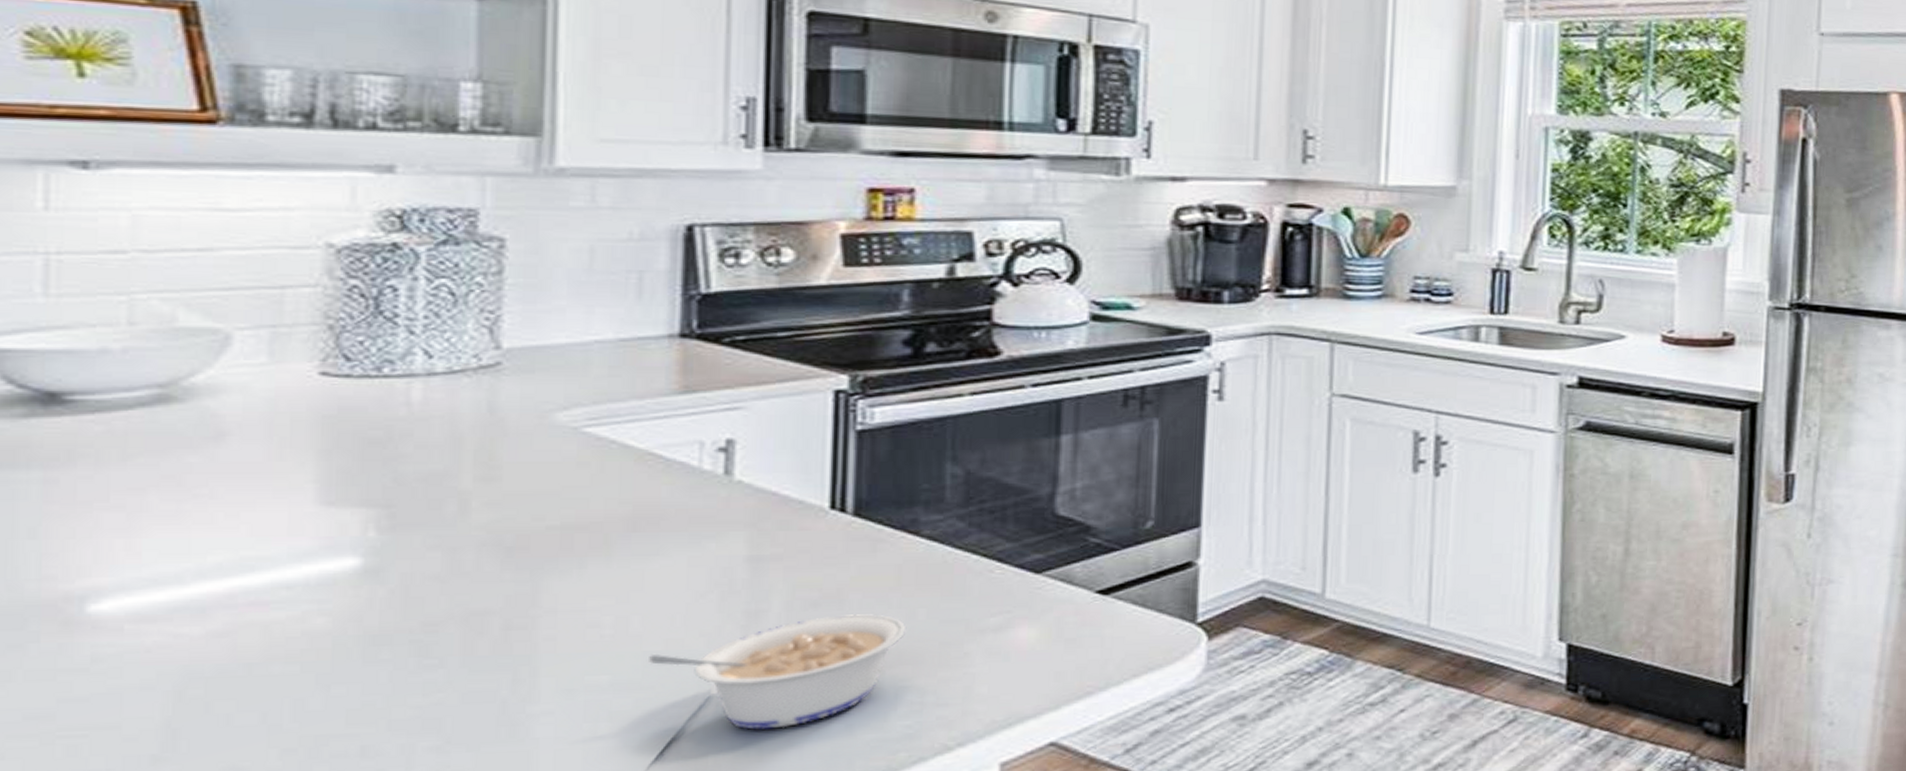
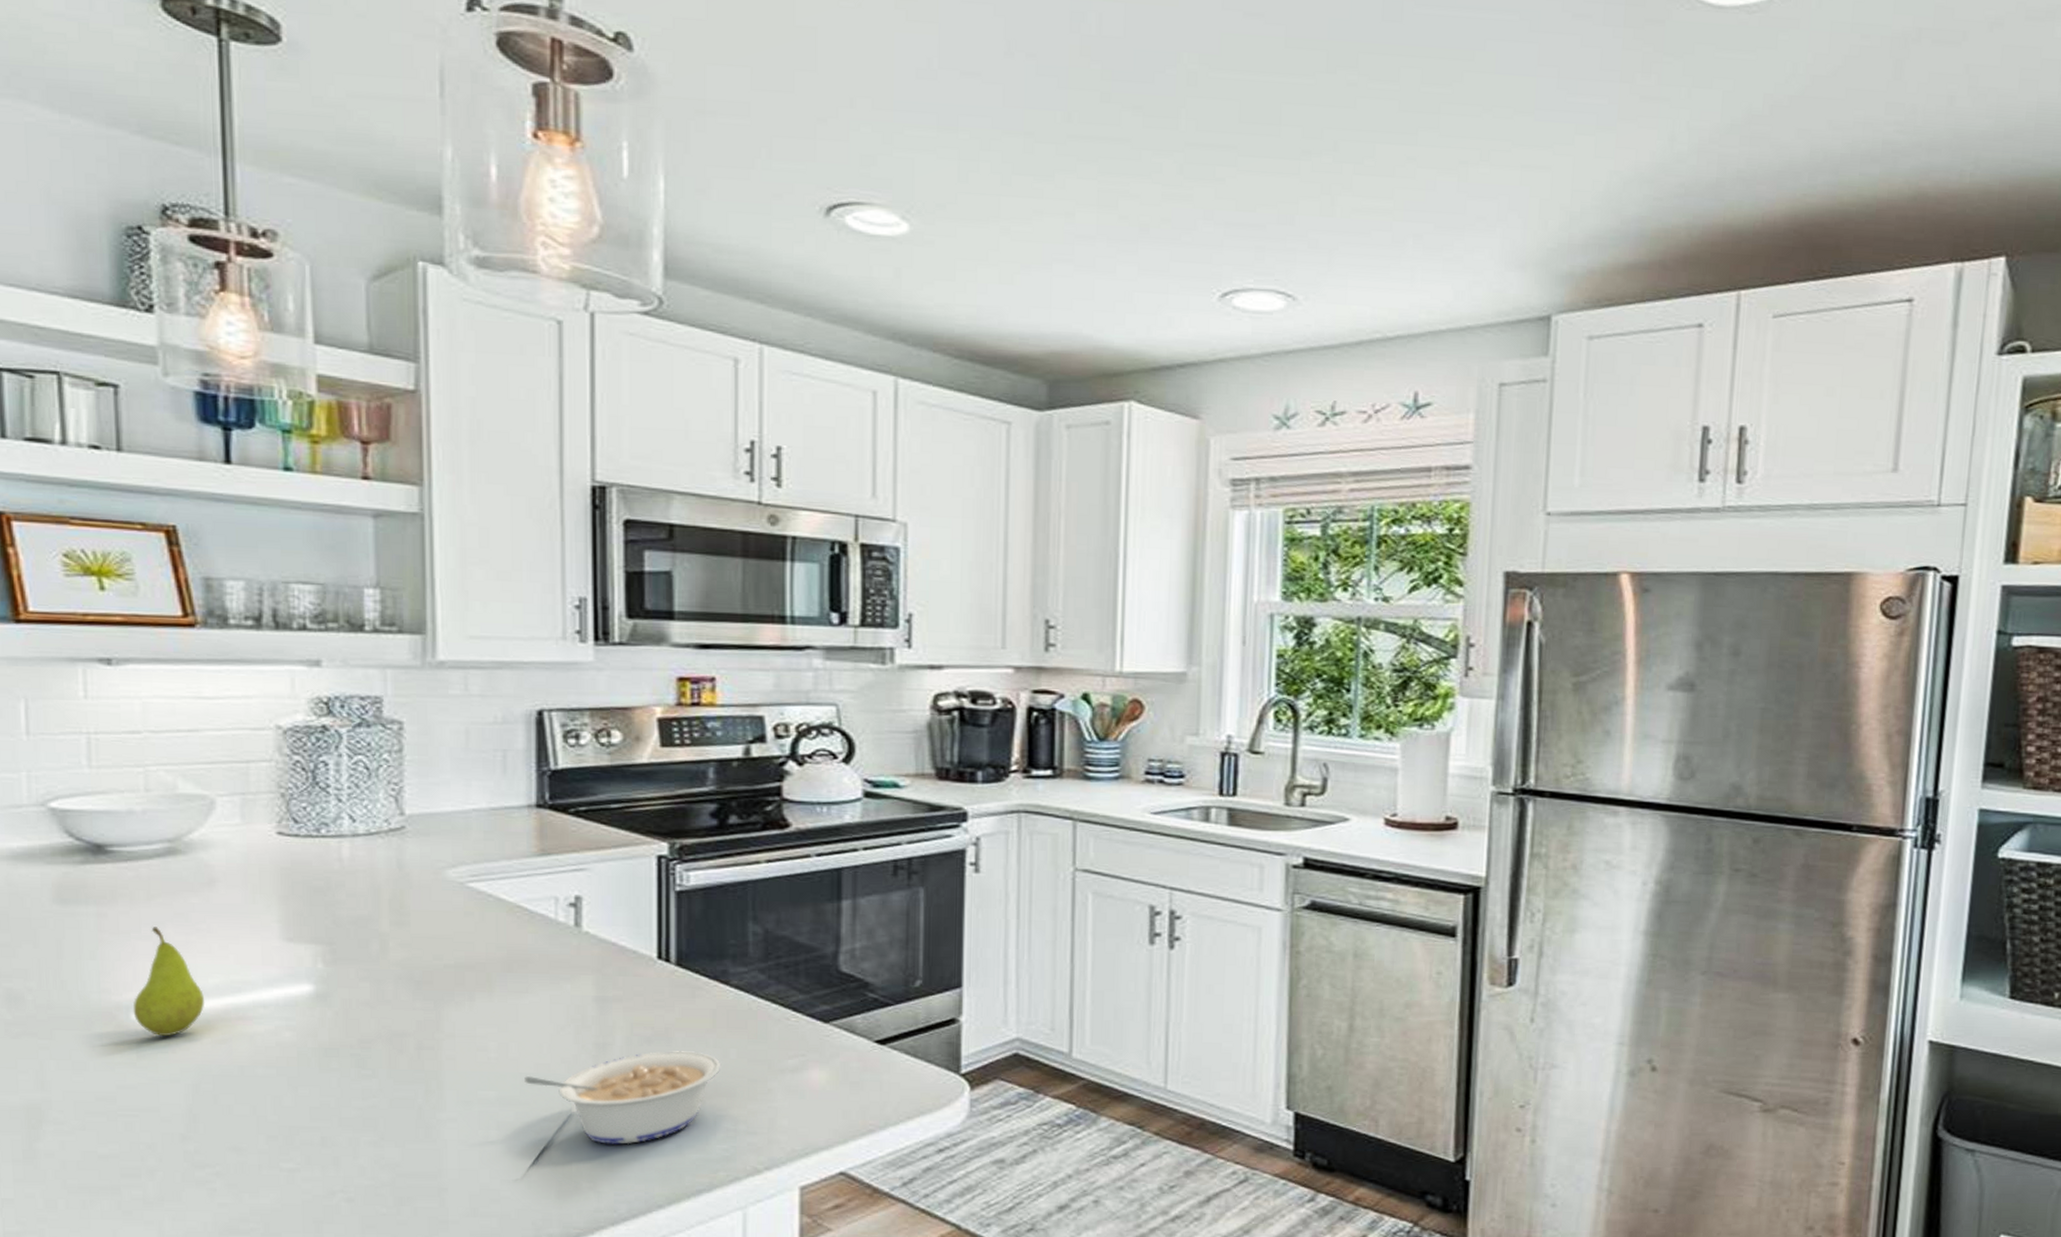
fruit: none [89,494,200,632] -> present [133,927,205,1037]

